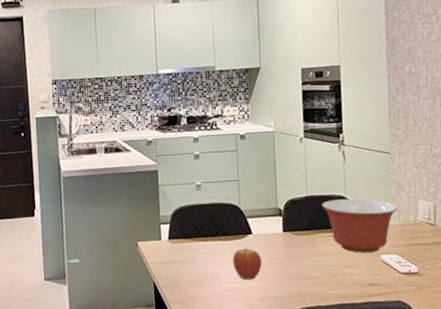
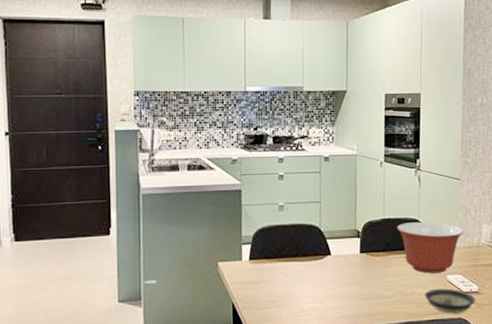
fruit: present [232,247,263,280] -> none [311,268,339,300]
saucer: none [356,269,416,296] -> present [424,288,476,314]

